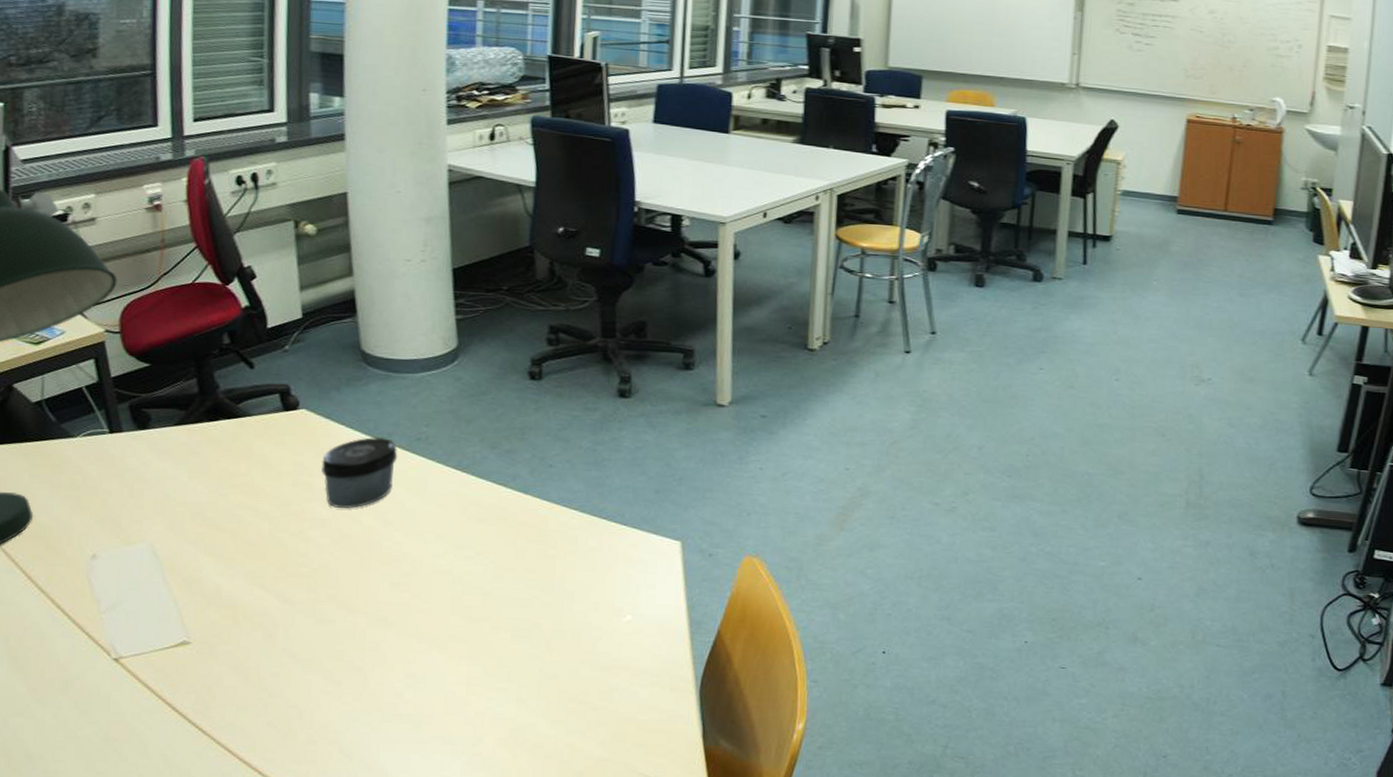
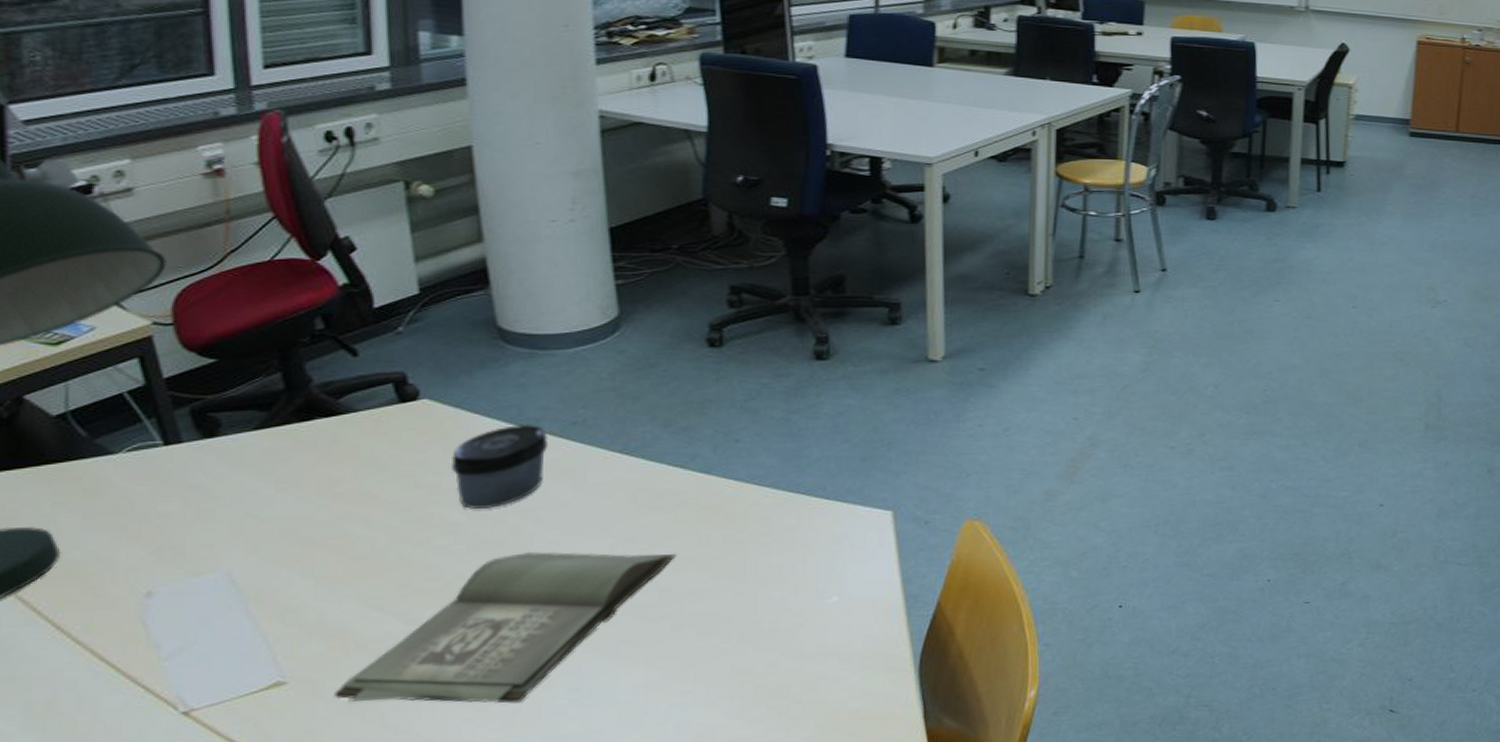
hardback book: none [225,549,497,682] -> present [334,551,676,704]

